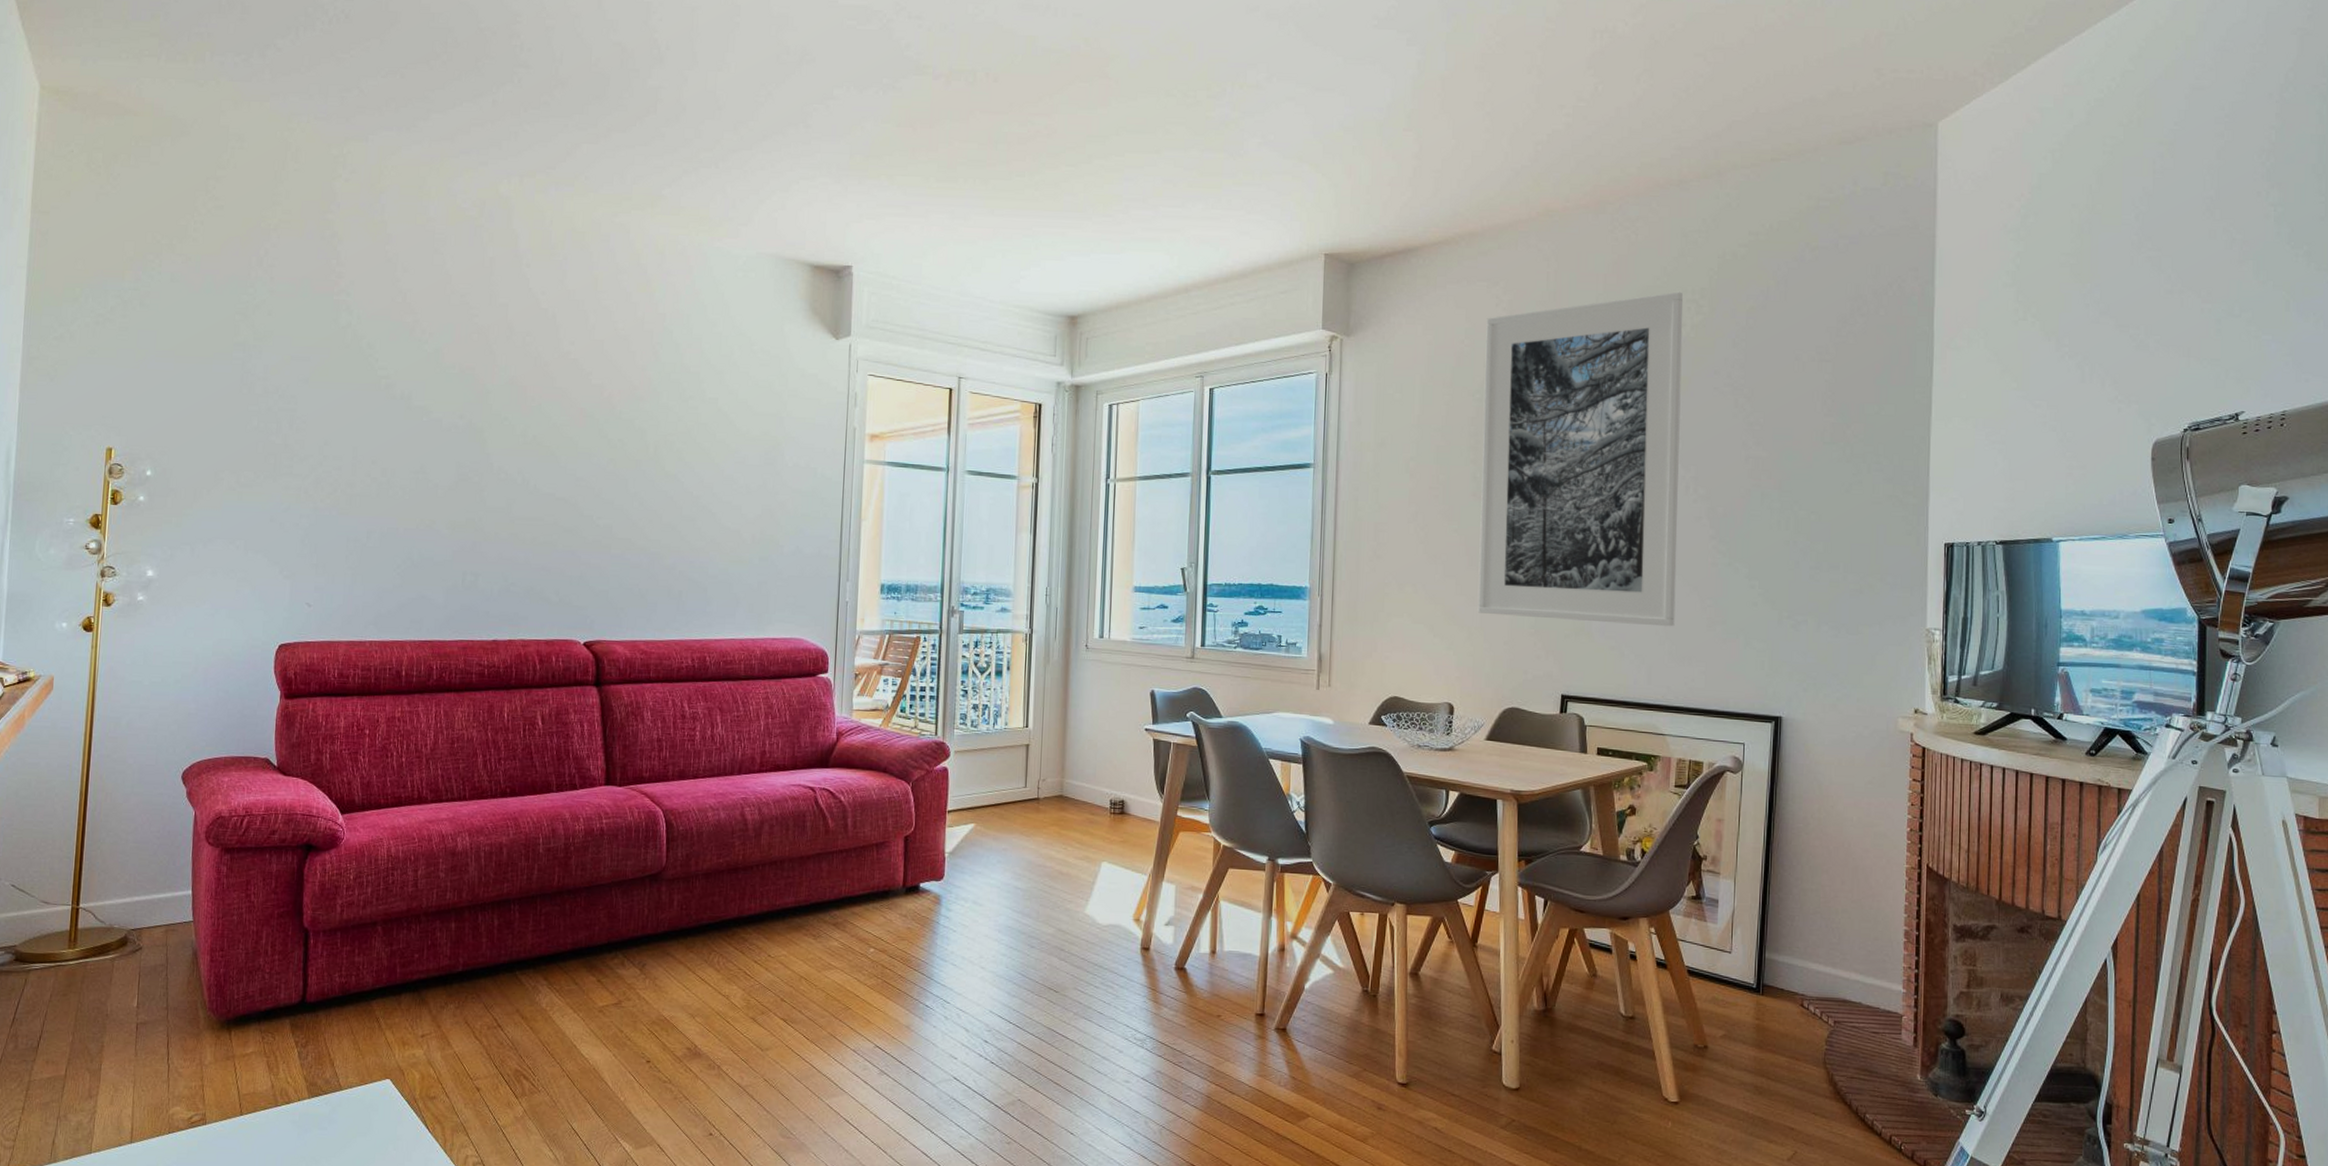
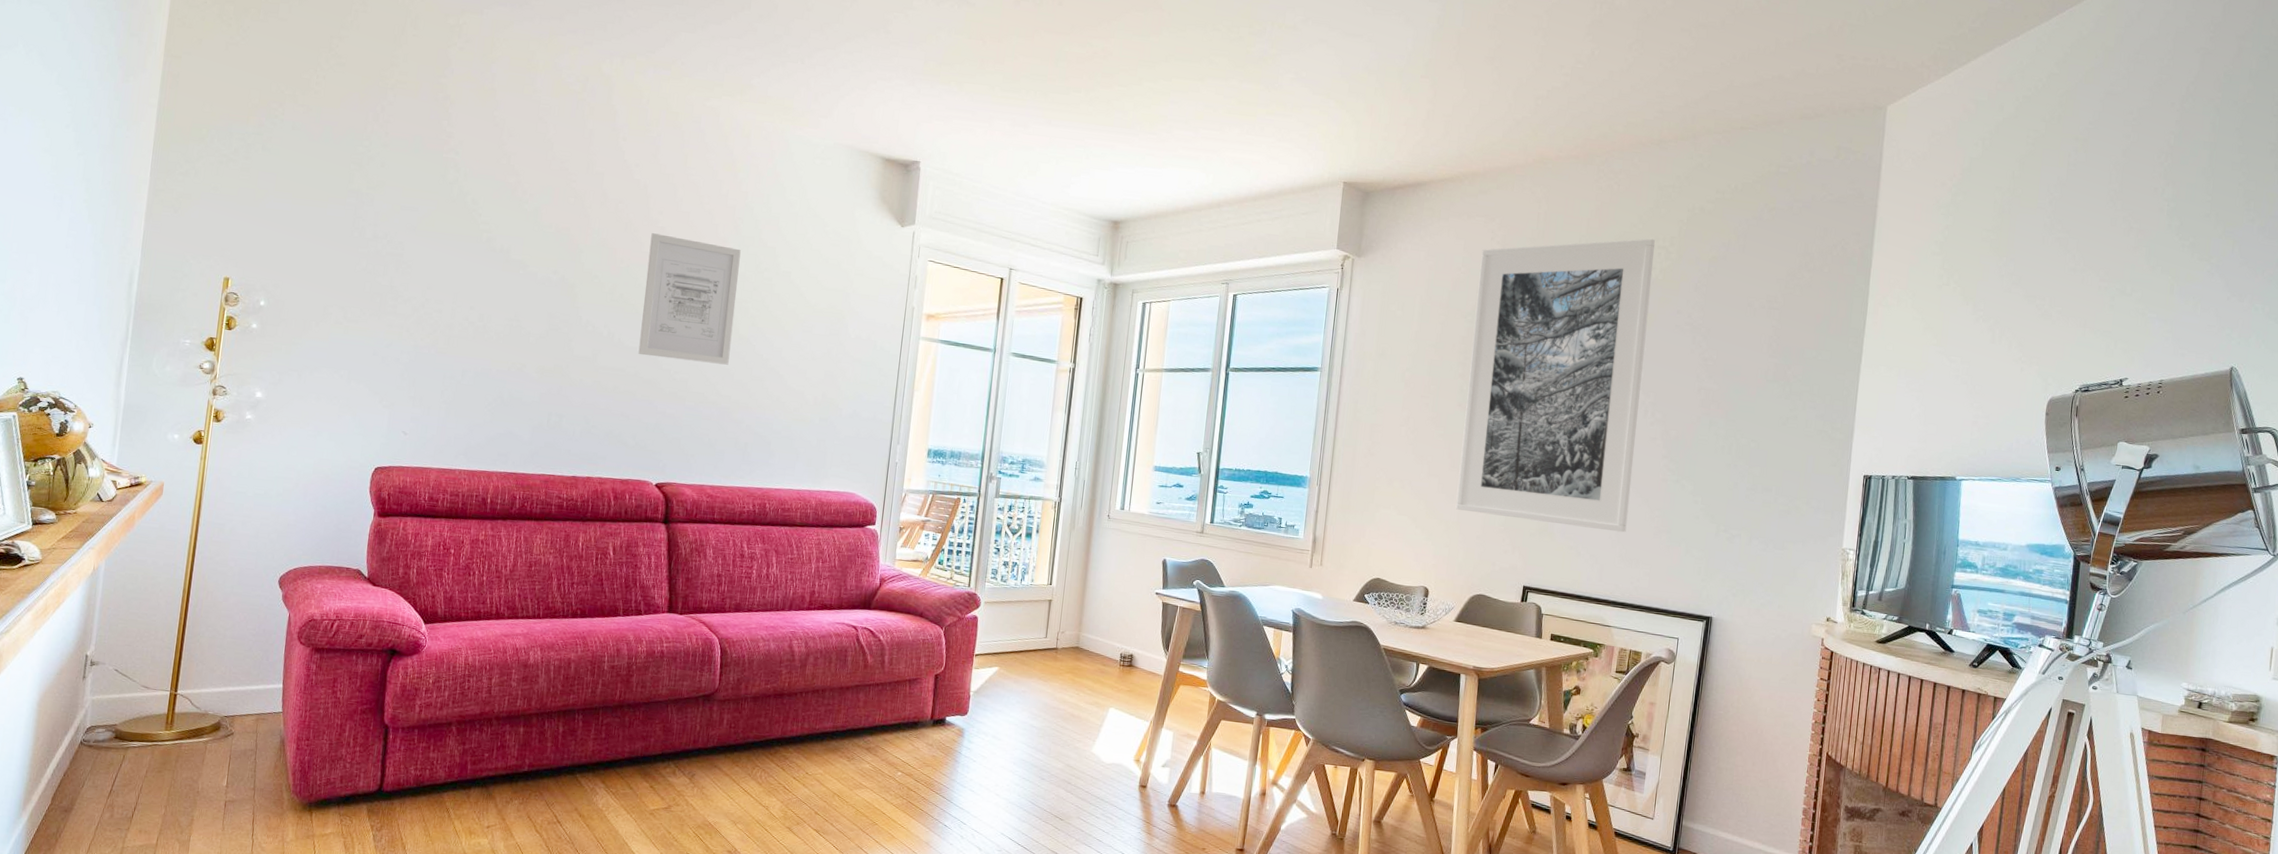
wall art: none [556,366,662,506] -> present [638,233,741,365]

